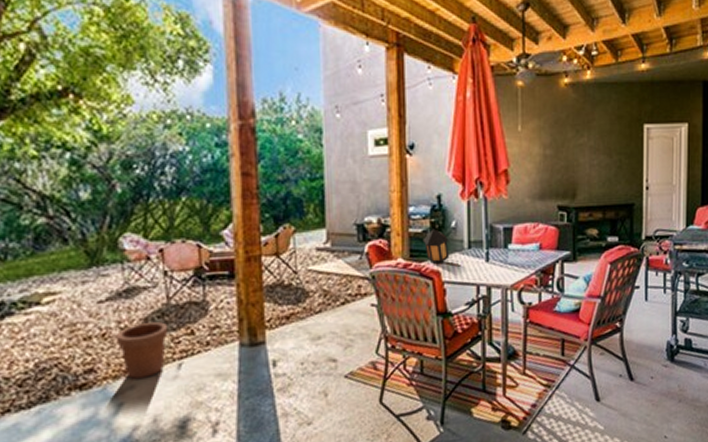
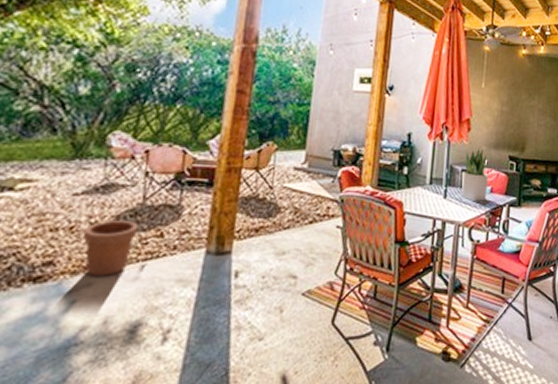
lantern: present [422,228,450,264] -> none [390,162,413,195]
planter: none [504,202,535,261] -> present [461,149,488,201]

